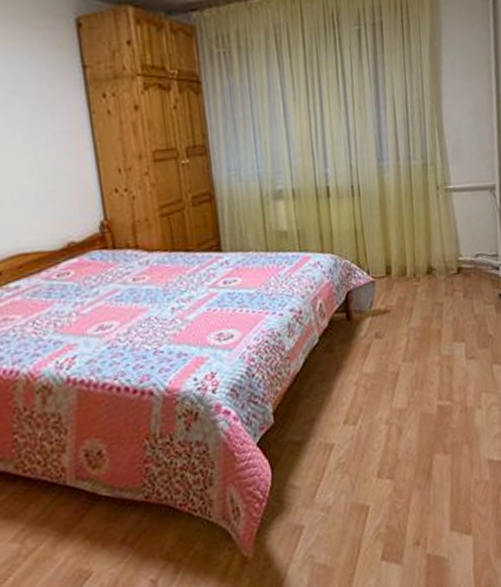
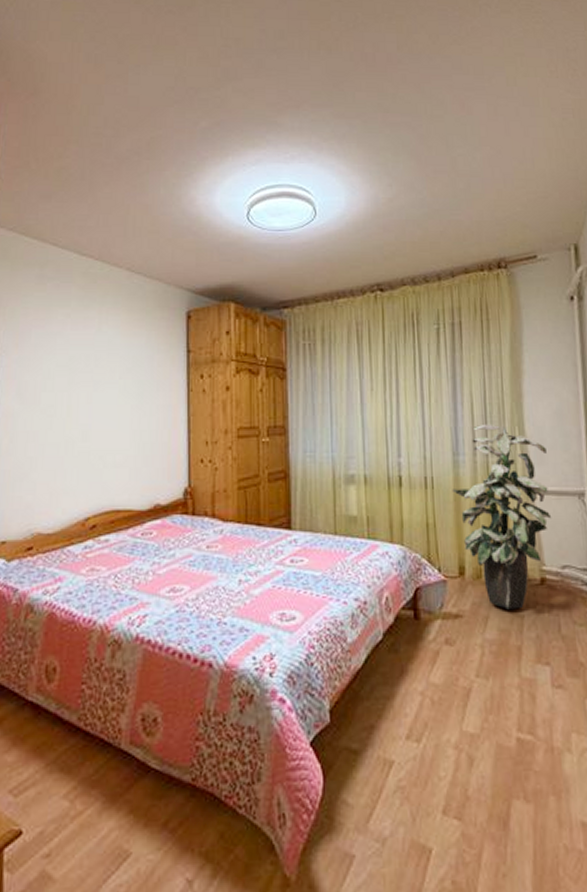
indoor plant: none [378,127,467,299] -> present [452,423,552,610]

